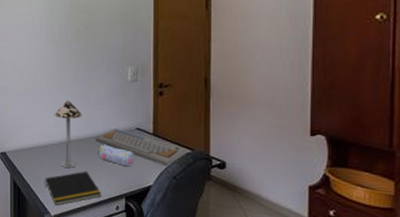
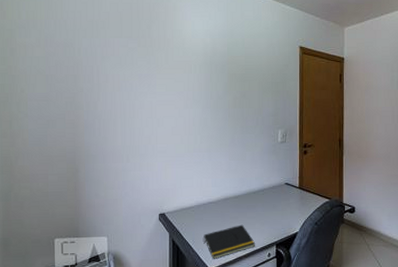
table lamp: present [54,99,83,169] -> none [212,160,239,224]
keyboard: present [95,128,186,167] -> none [250,184,325,215]
pencil case: present [98,143,134,167] -> none [252,198,284,218]

